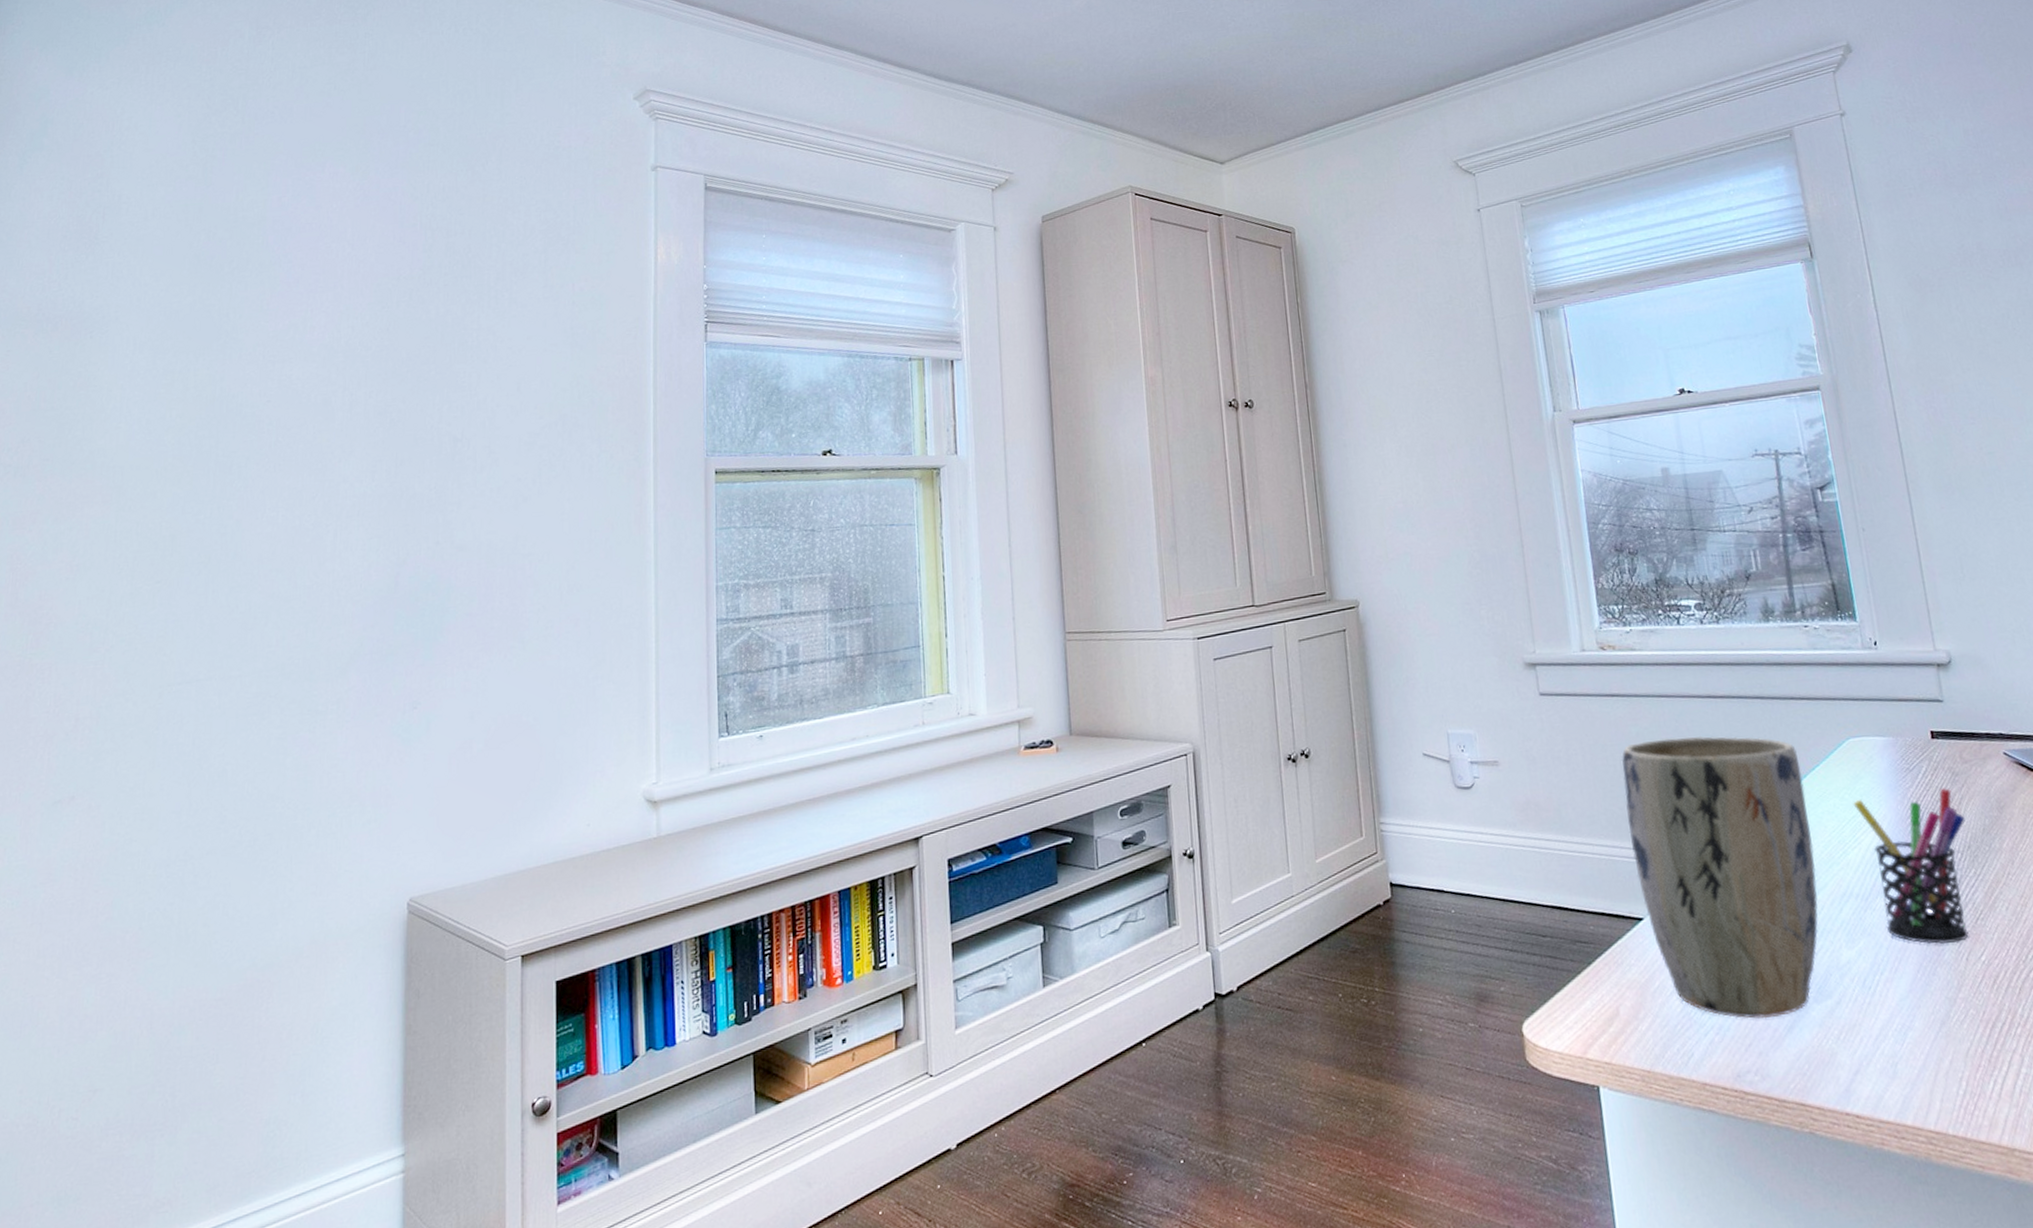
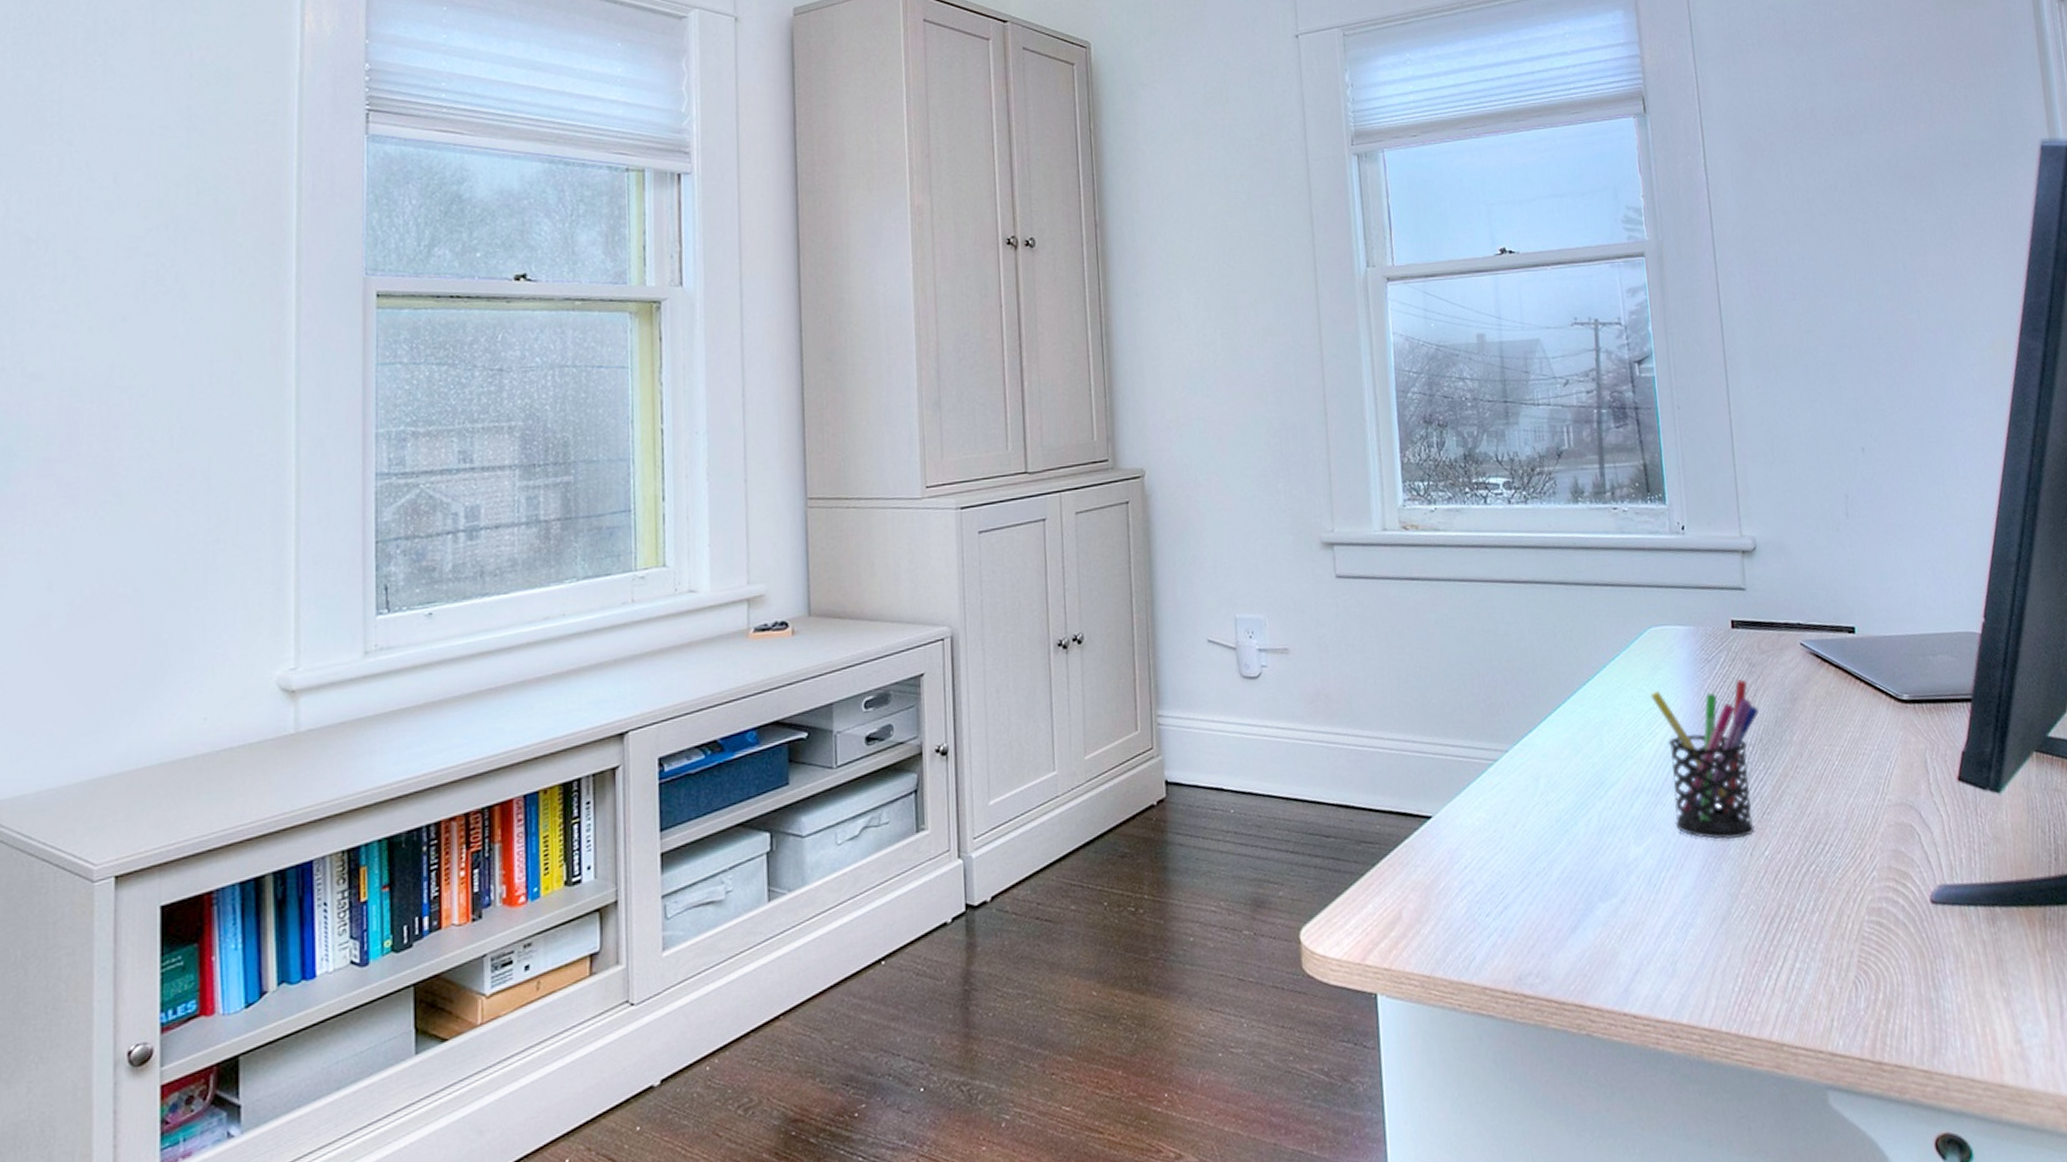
plant pot: present [1621,735,1819,1019] -> none [1418,623,1610,919]

